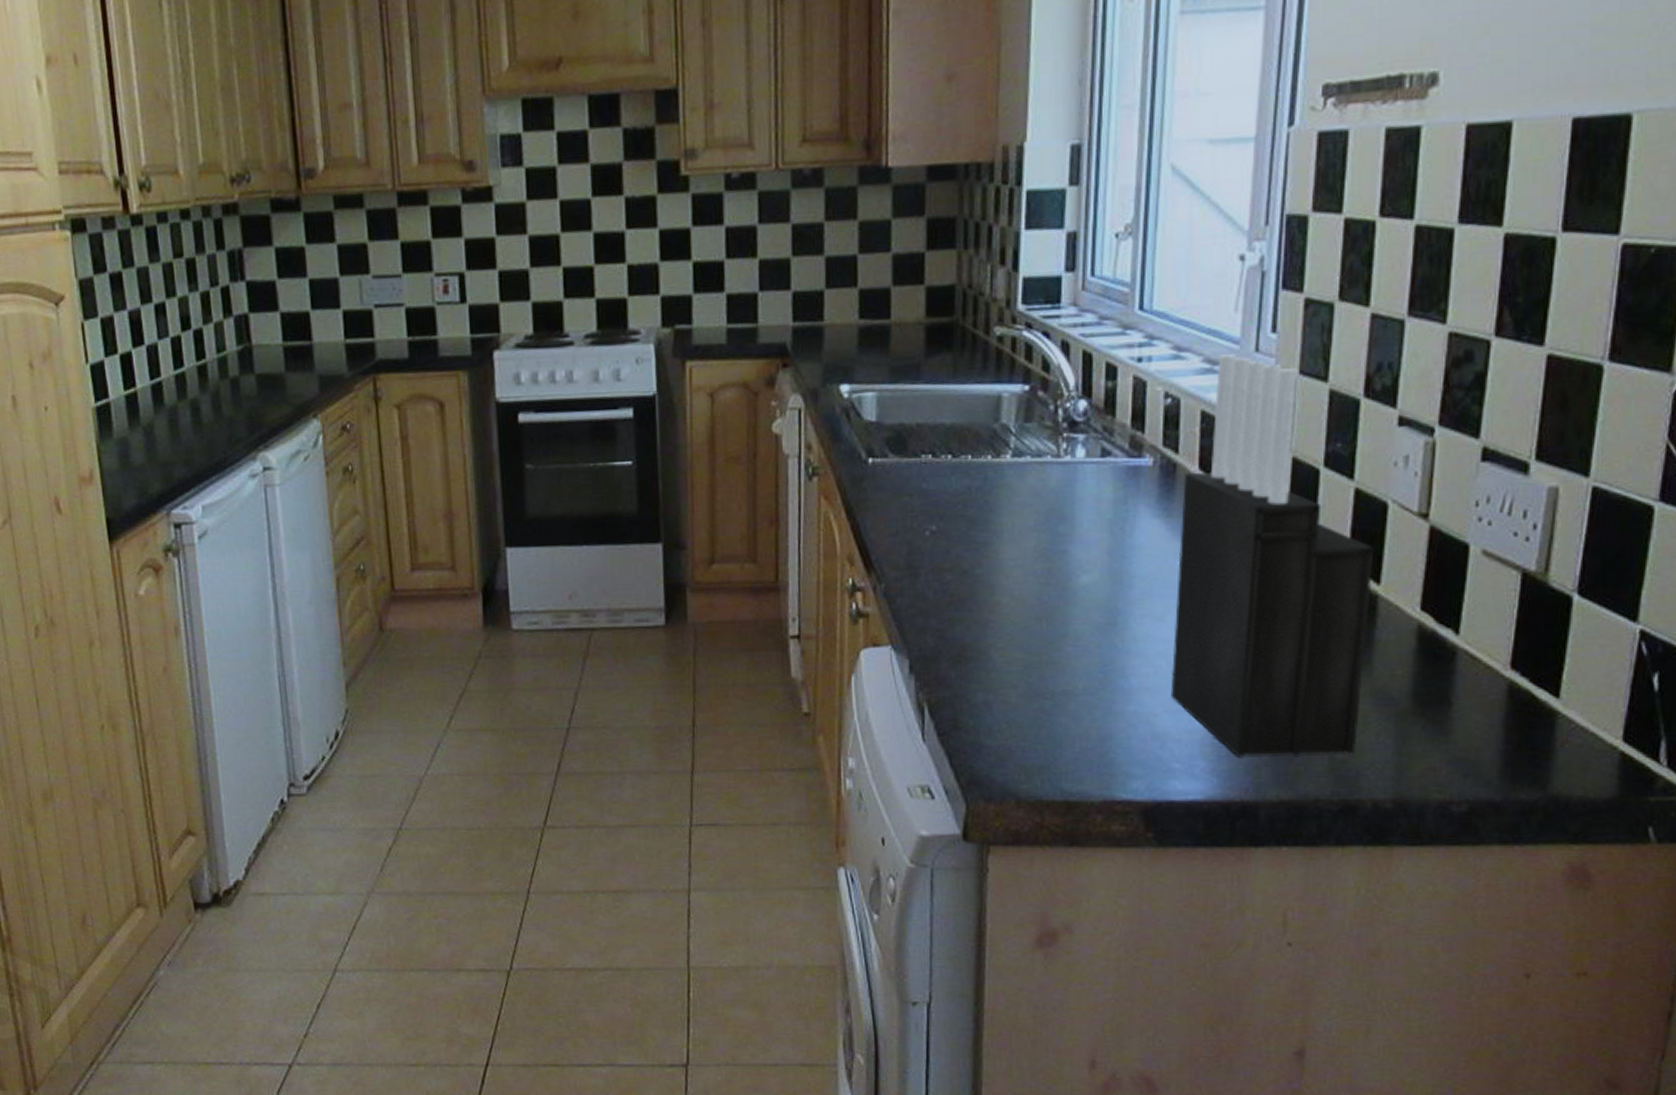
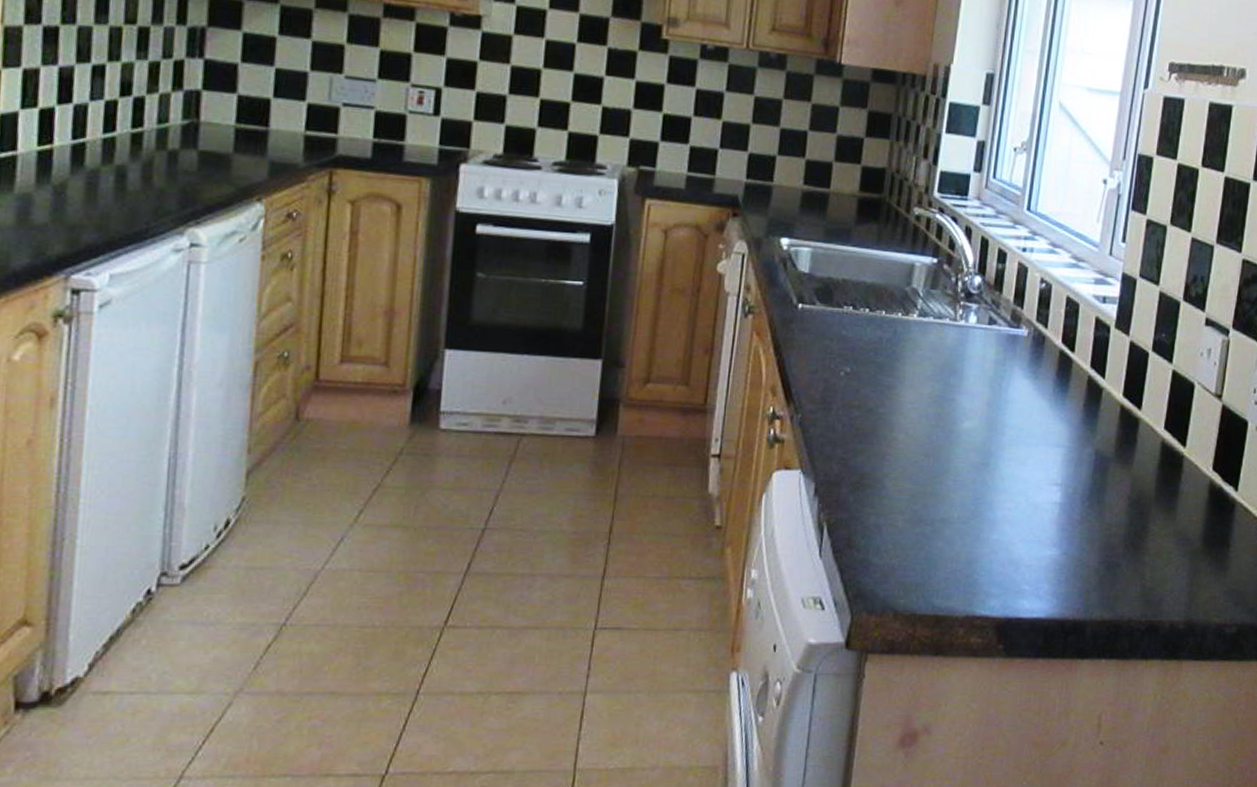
knife block: present [1170,354,1375,756] -> none [1026,254,1183,583]

